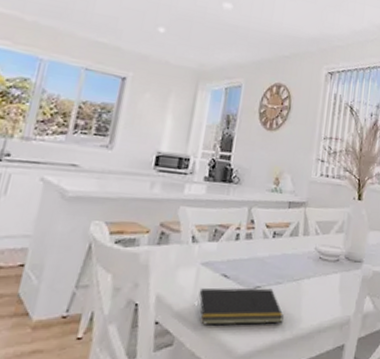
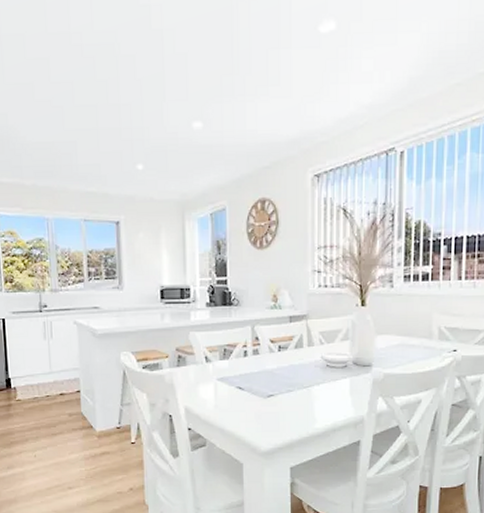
notepad: present [196,287,285,326] -> none [218,396,300,429]

